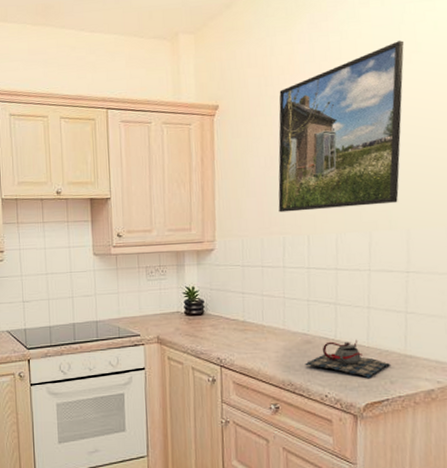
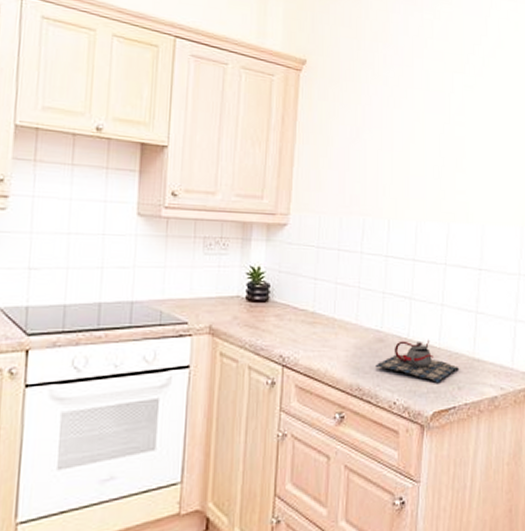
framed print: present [278,40,405,213] -> none [361,33,490,196]

